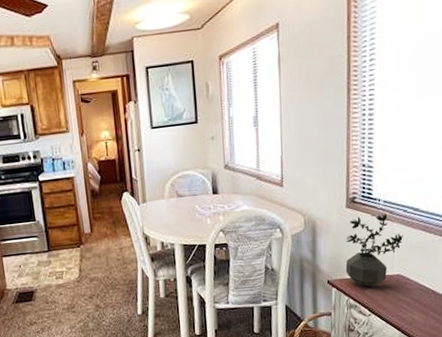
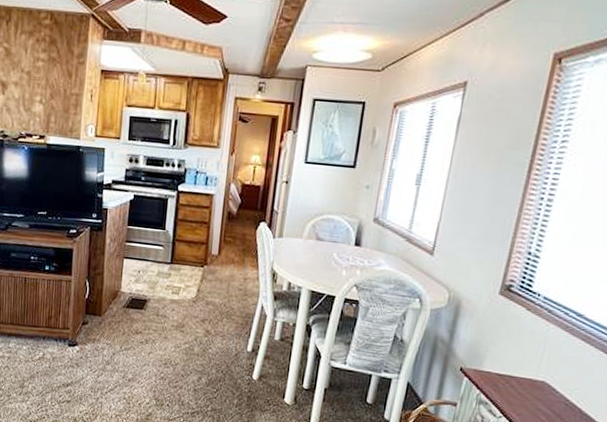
potted plant: present [345,213,403,288] -> none [483,307,558,388]

